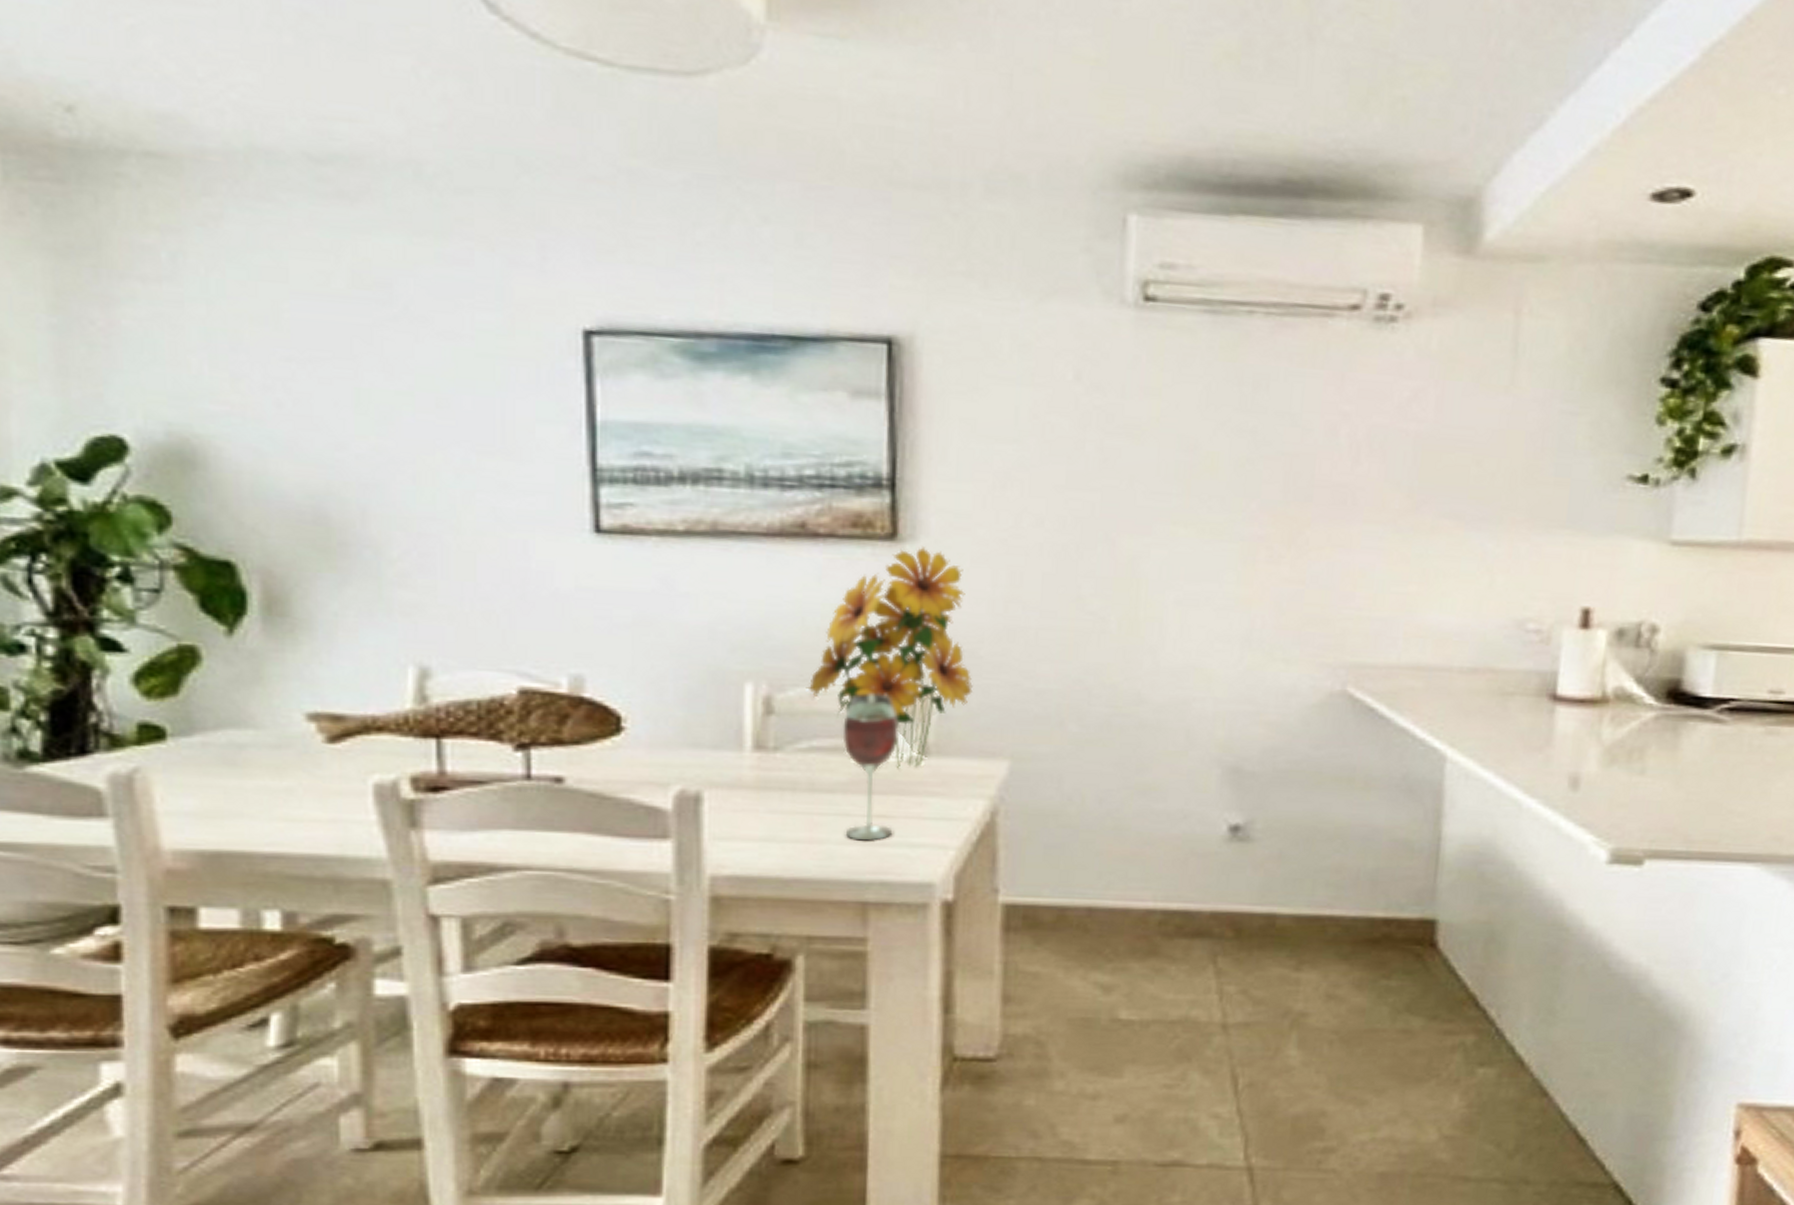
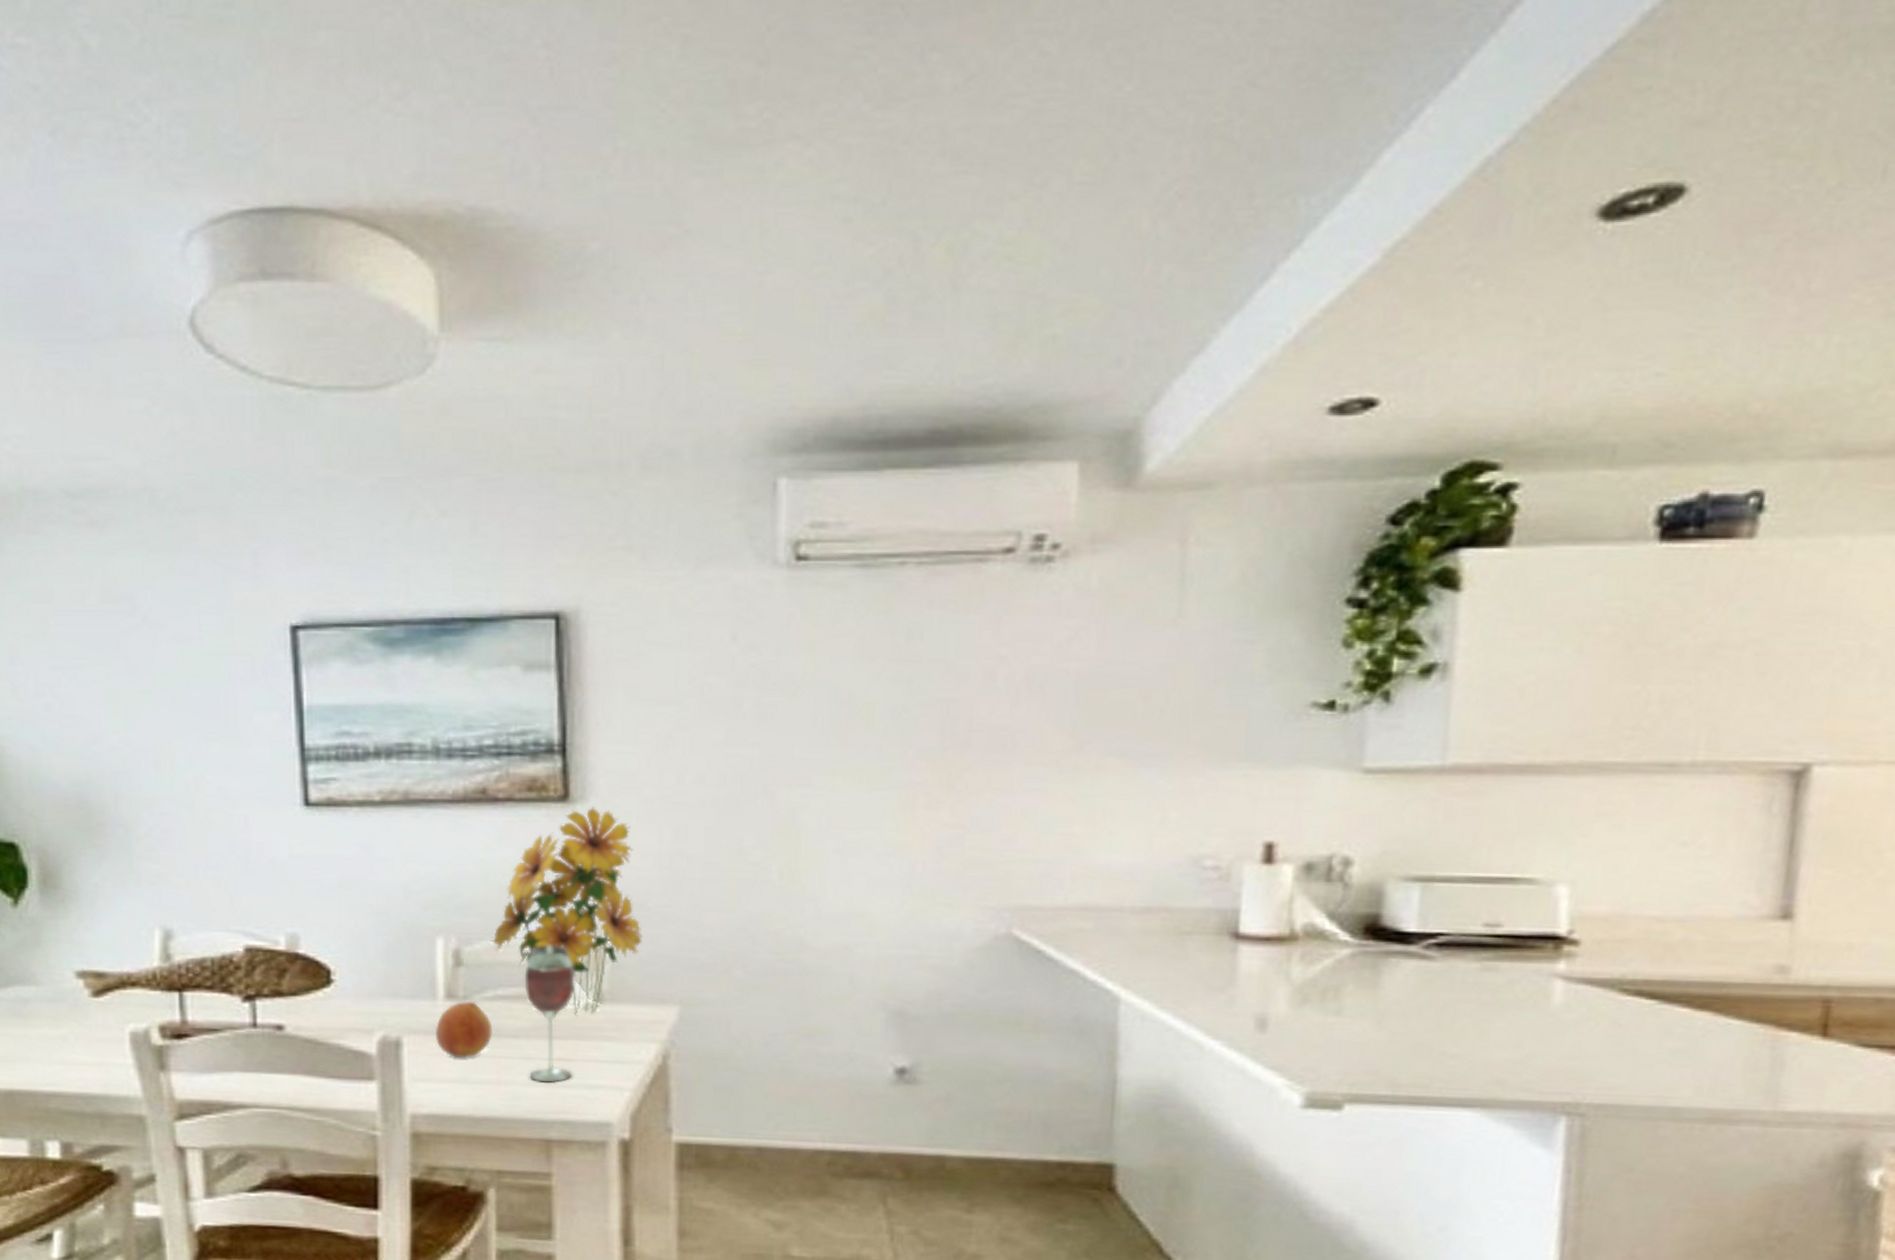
fruit: none [741,752,806,814] -> present [436,1001,493,1058]

